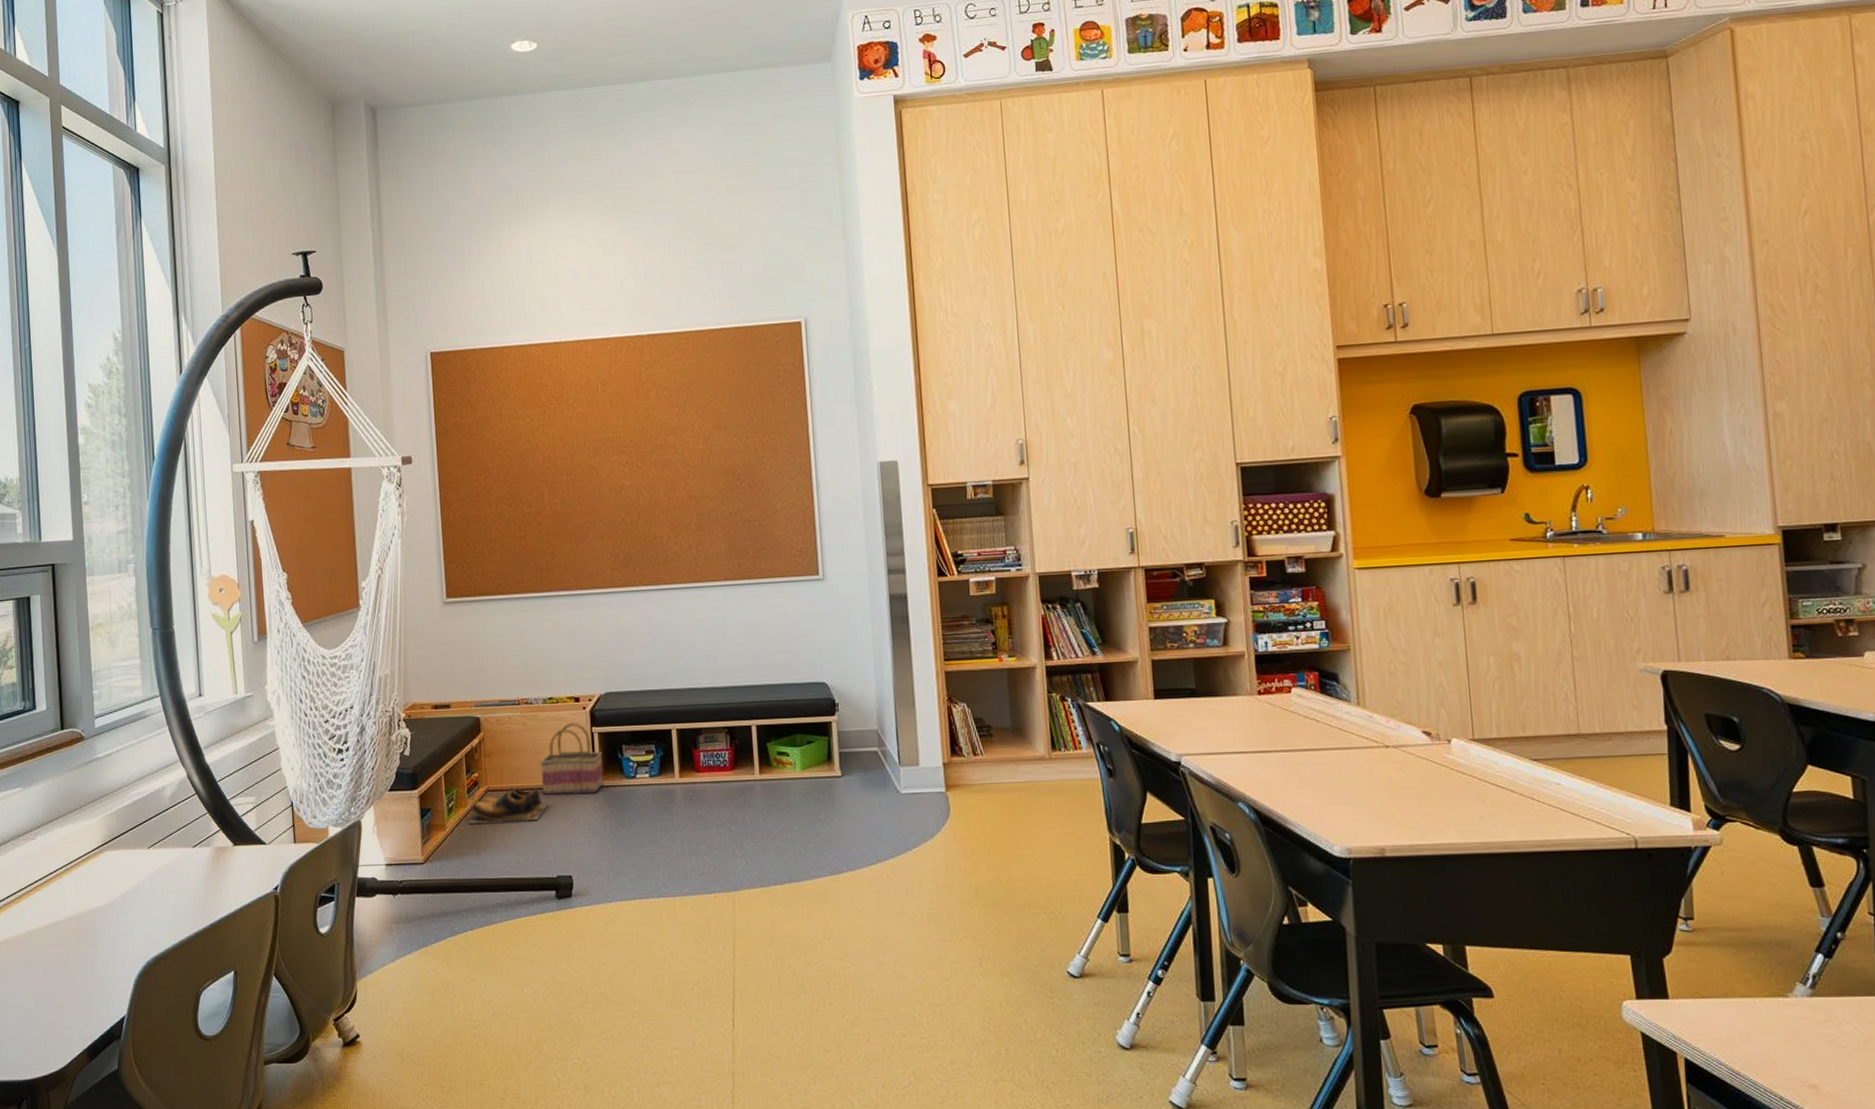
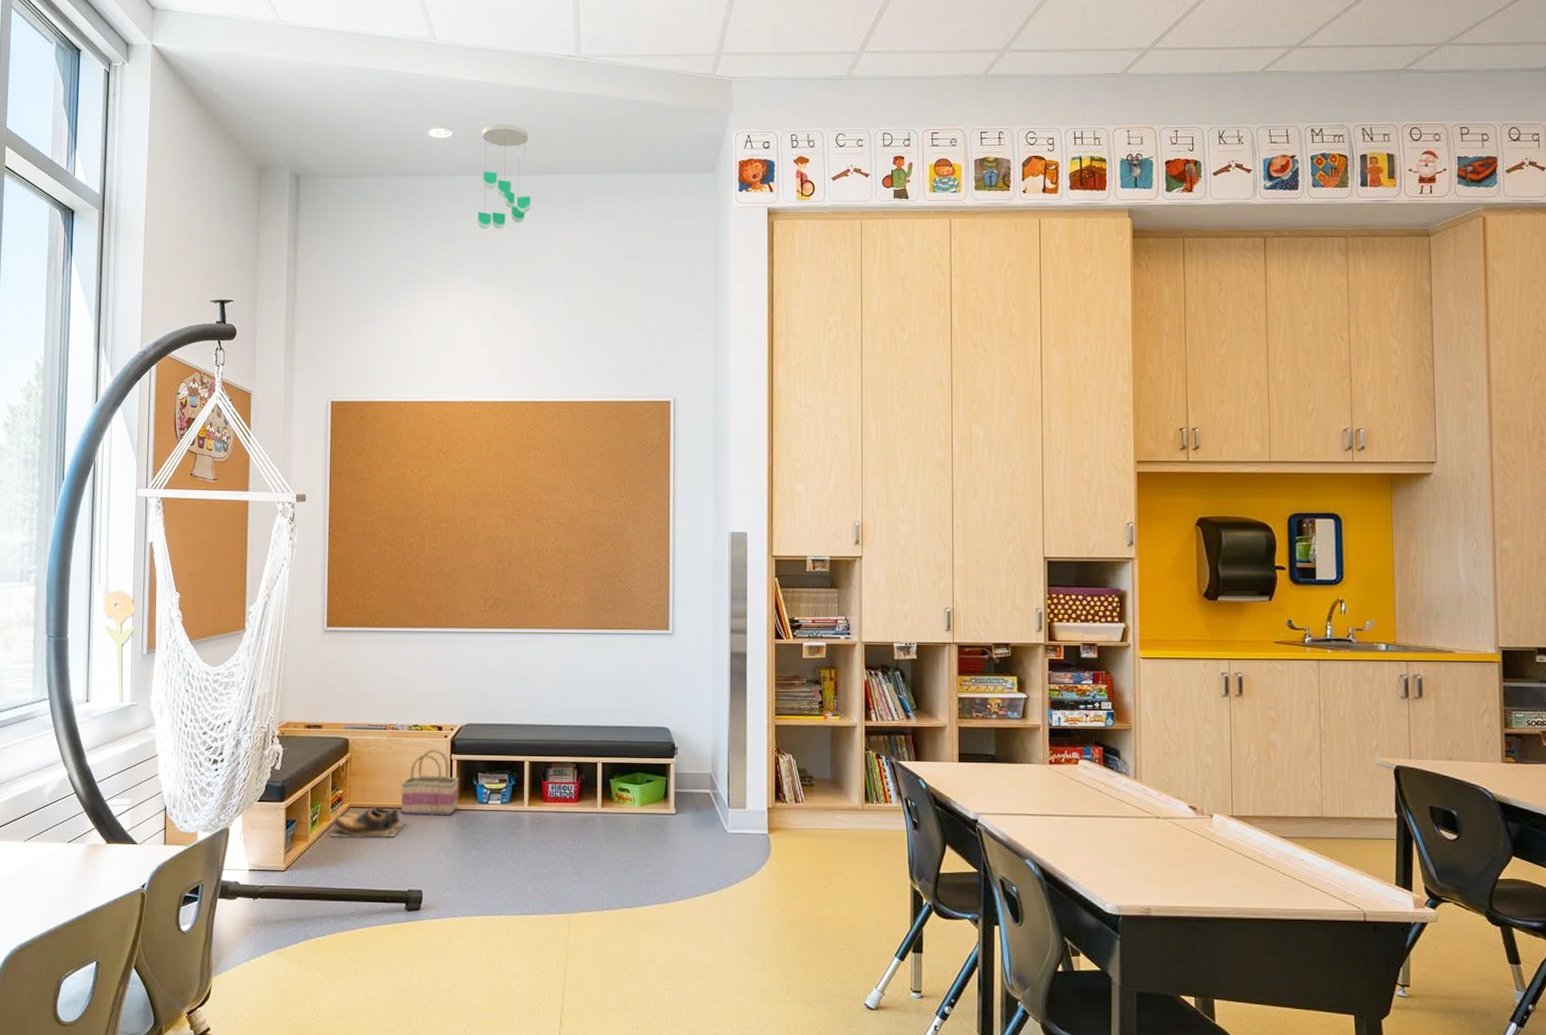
ceiling mobile: none [569,28,629,149] -> present [477,123,530,229]

